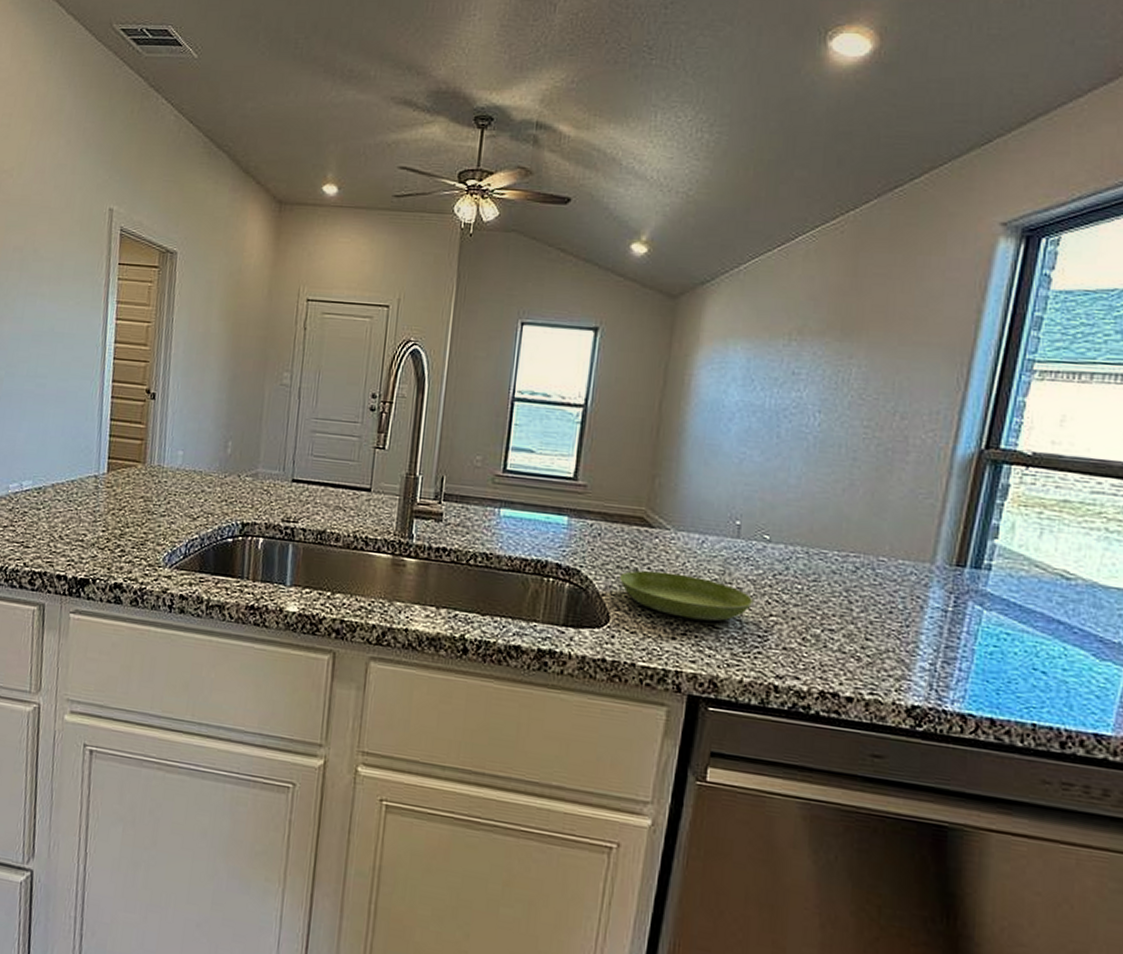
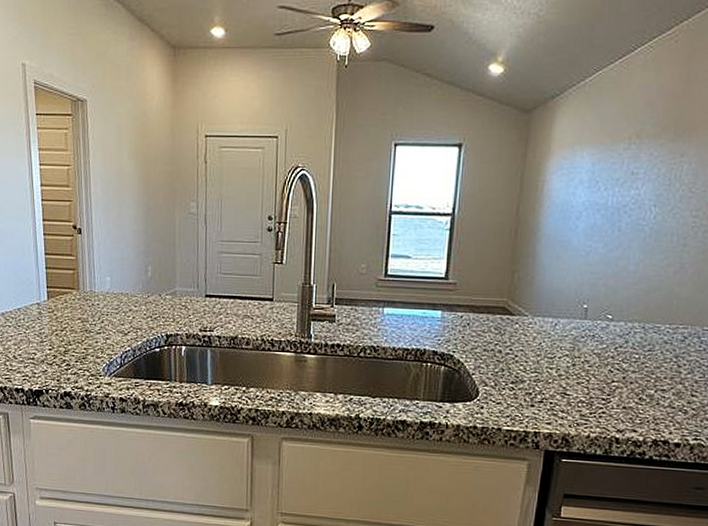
saucer: present [620,570,754,622] -> none [487,351,599,390]

